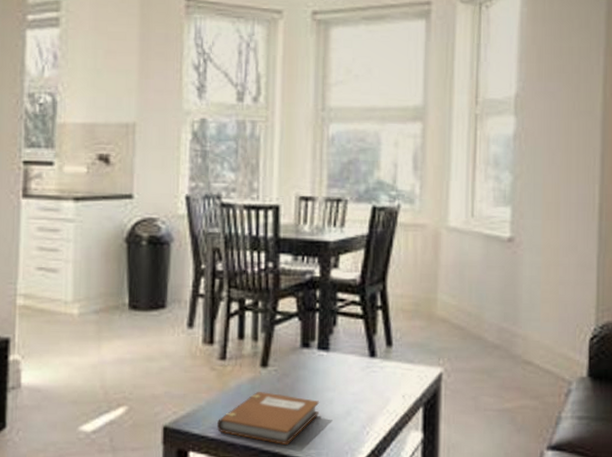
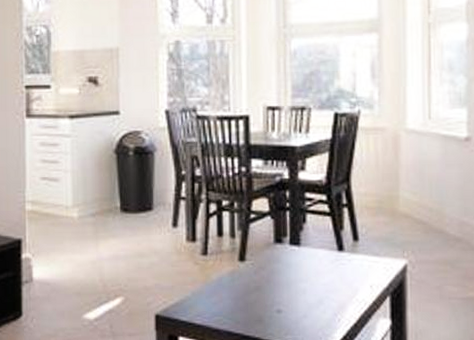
notebook: present [216,392,320,445] -> none [202,283,294,331]

